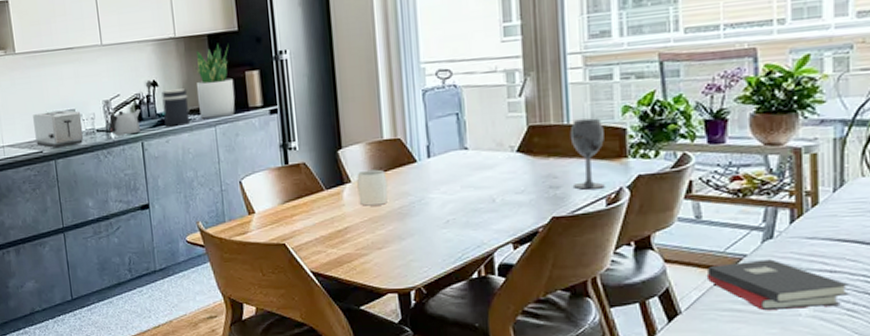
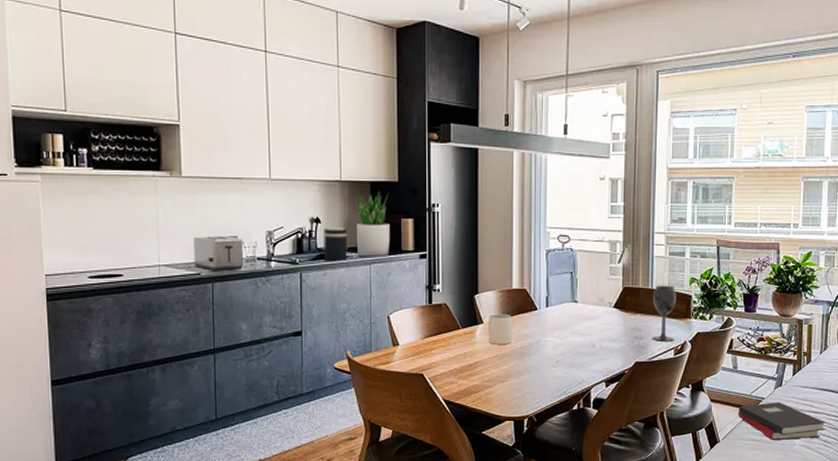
kettle: present [109,100,142,137] -> none [270,233,302,267]

